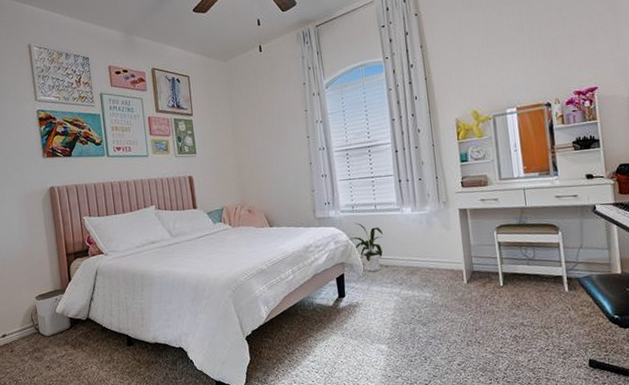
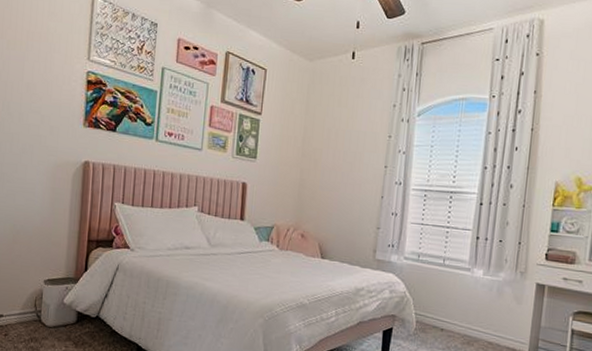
house plant: present [349,222,383,272] -> none [407,273,446,333]

